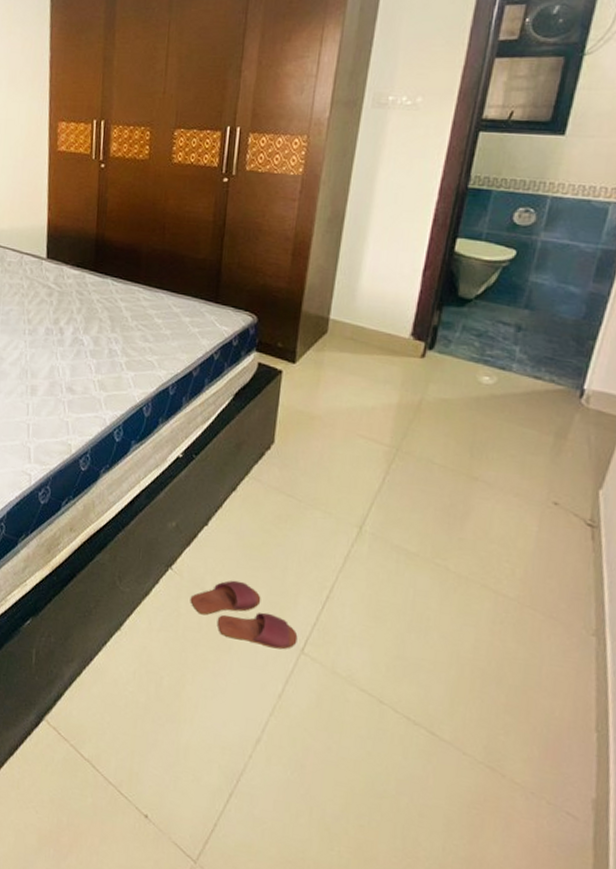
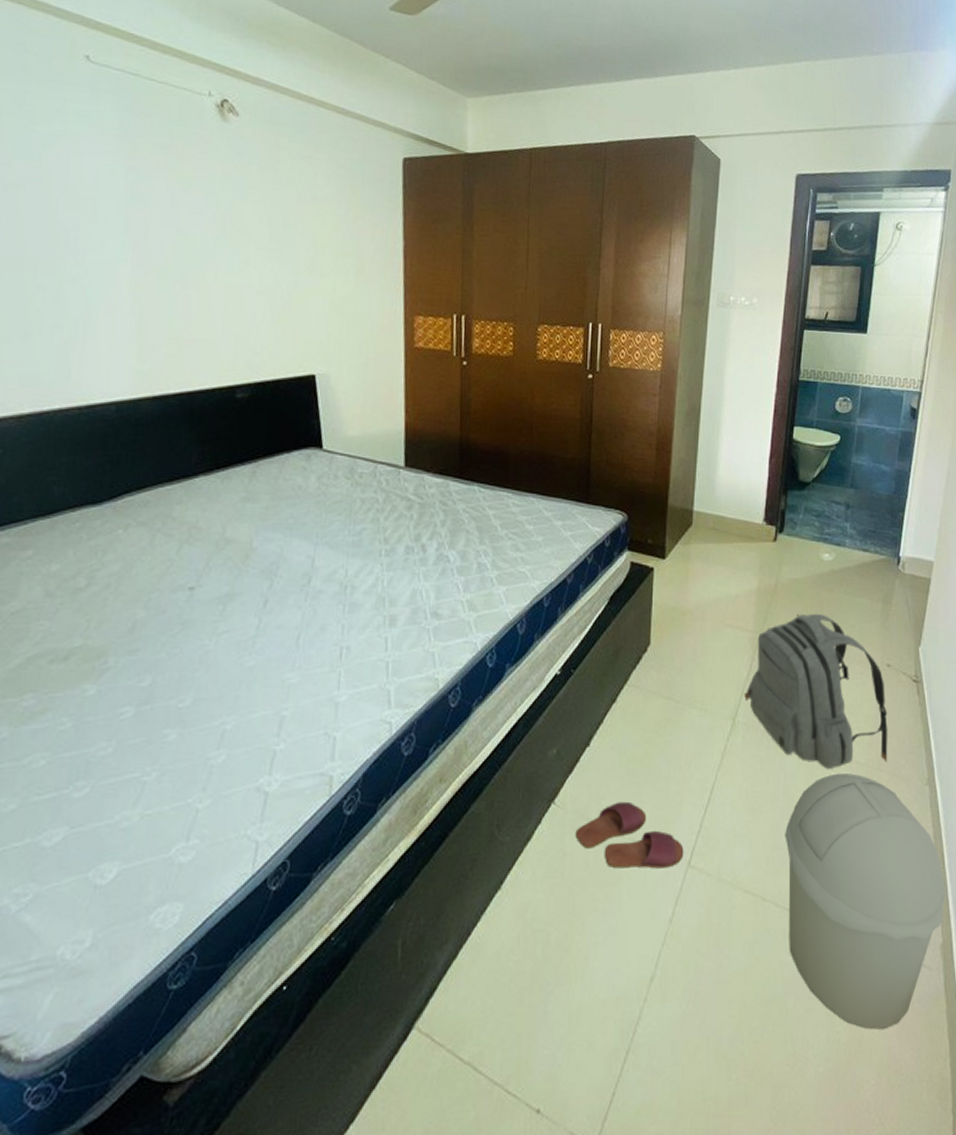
backpack: none [374,435,550,603] -> present [744,614,888,769]
trash bin: none [405,601,607,860] -> present [785,772,946,1030]

